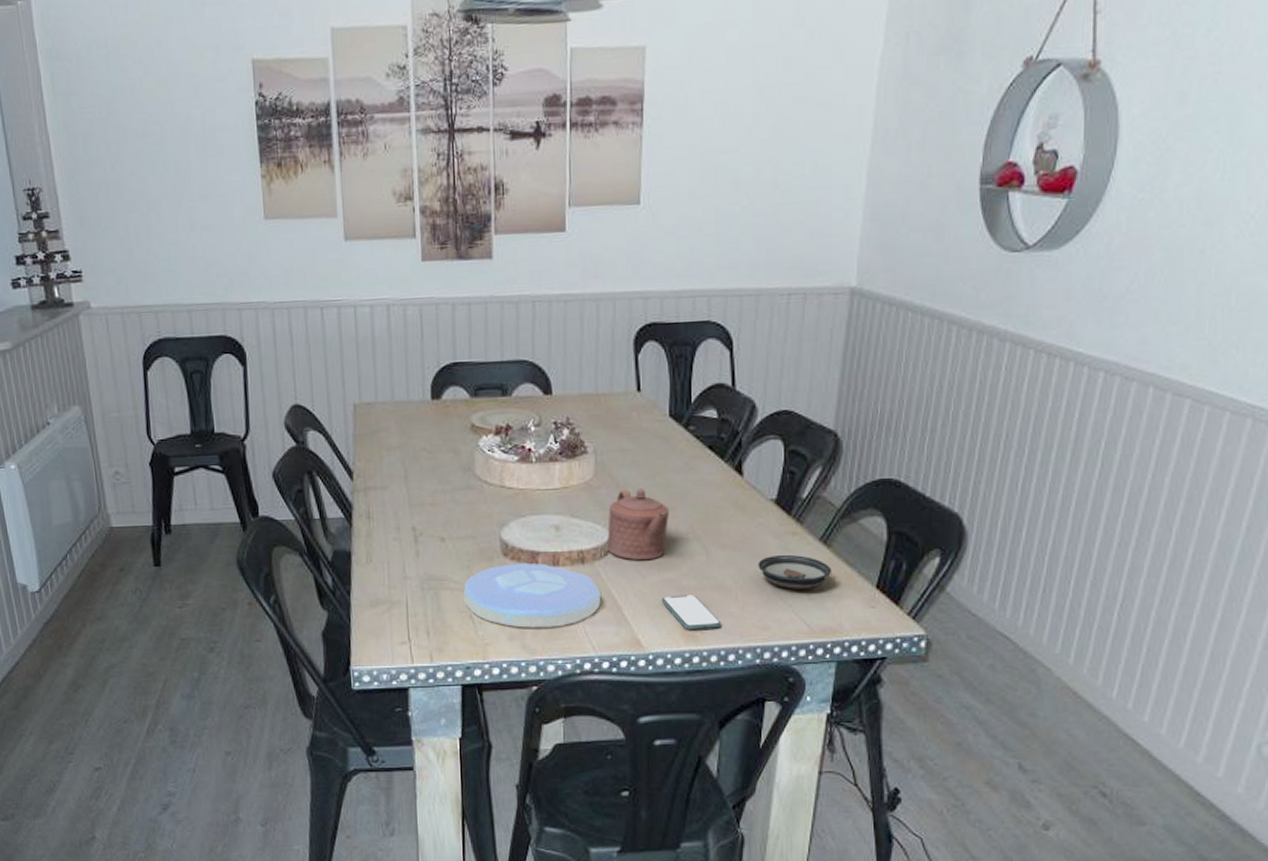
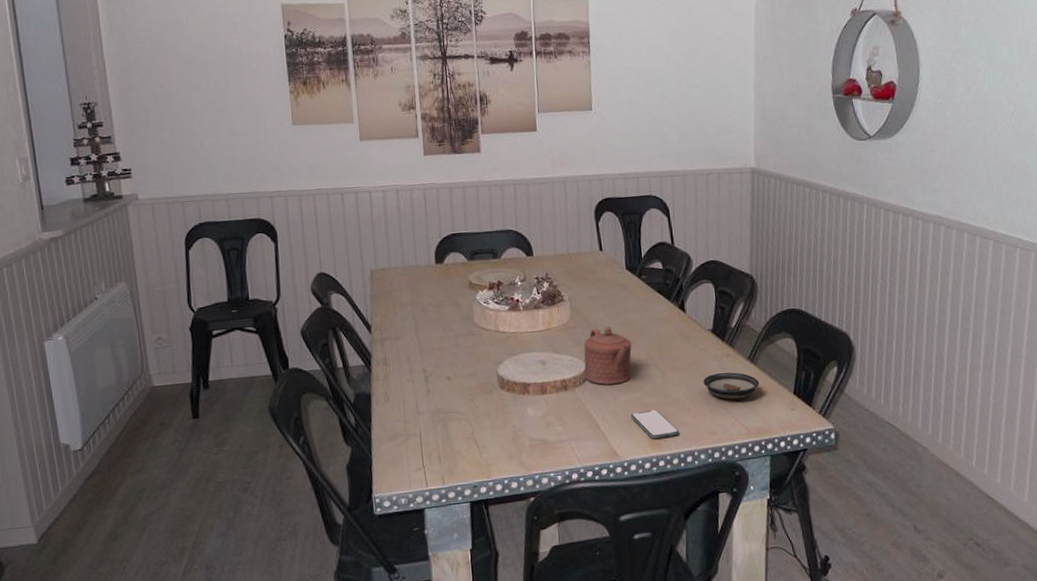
plate: present [464,562,602,628] -> none [468,392,583,448]

